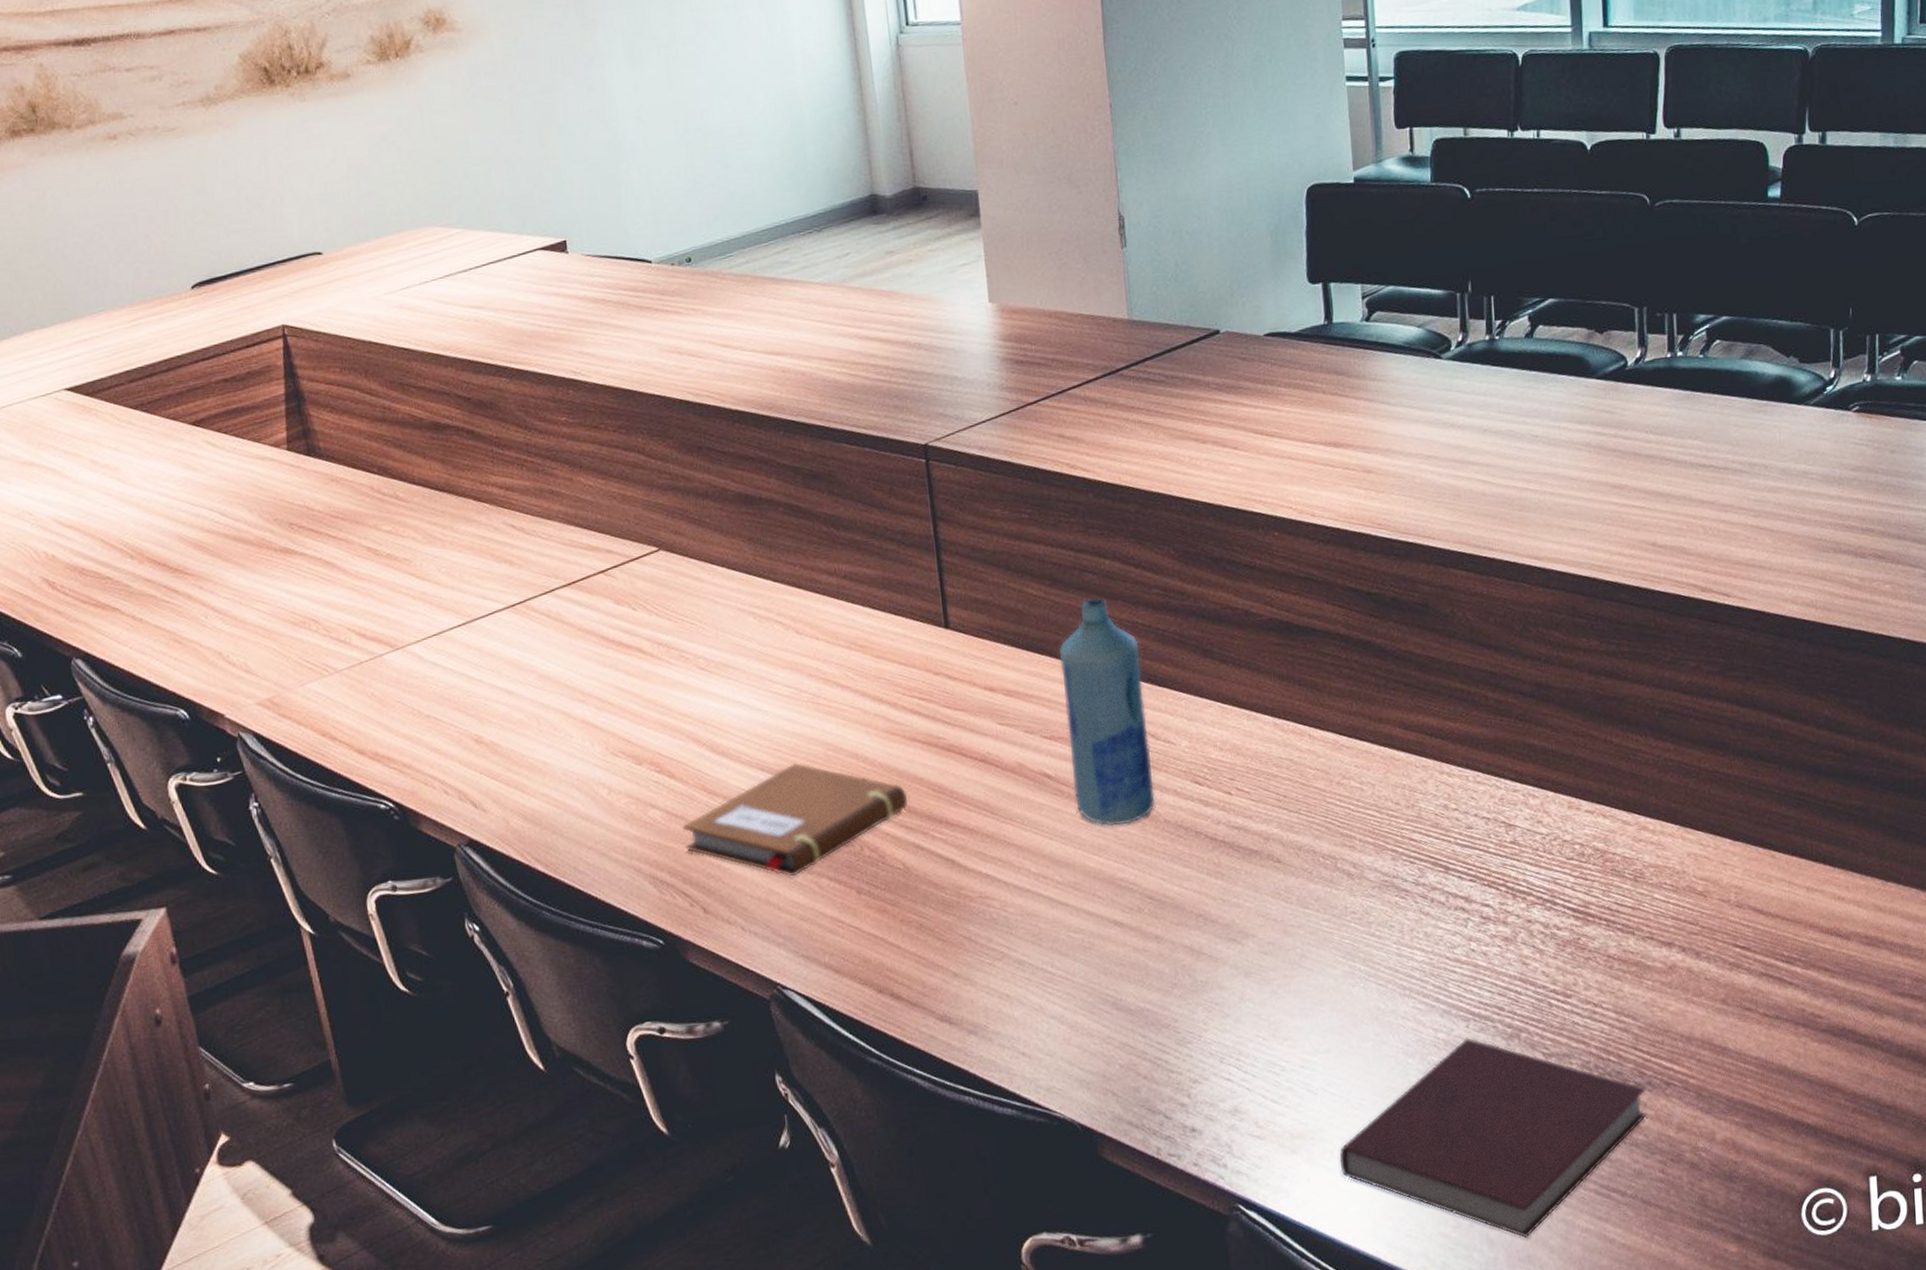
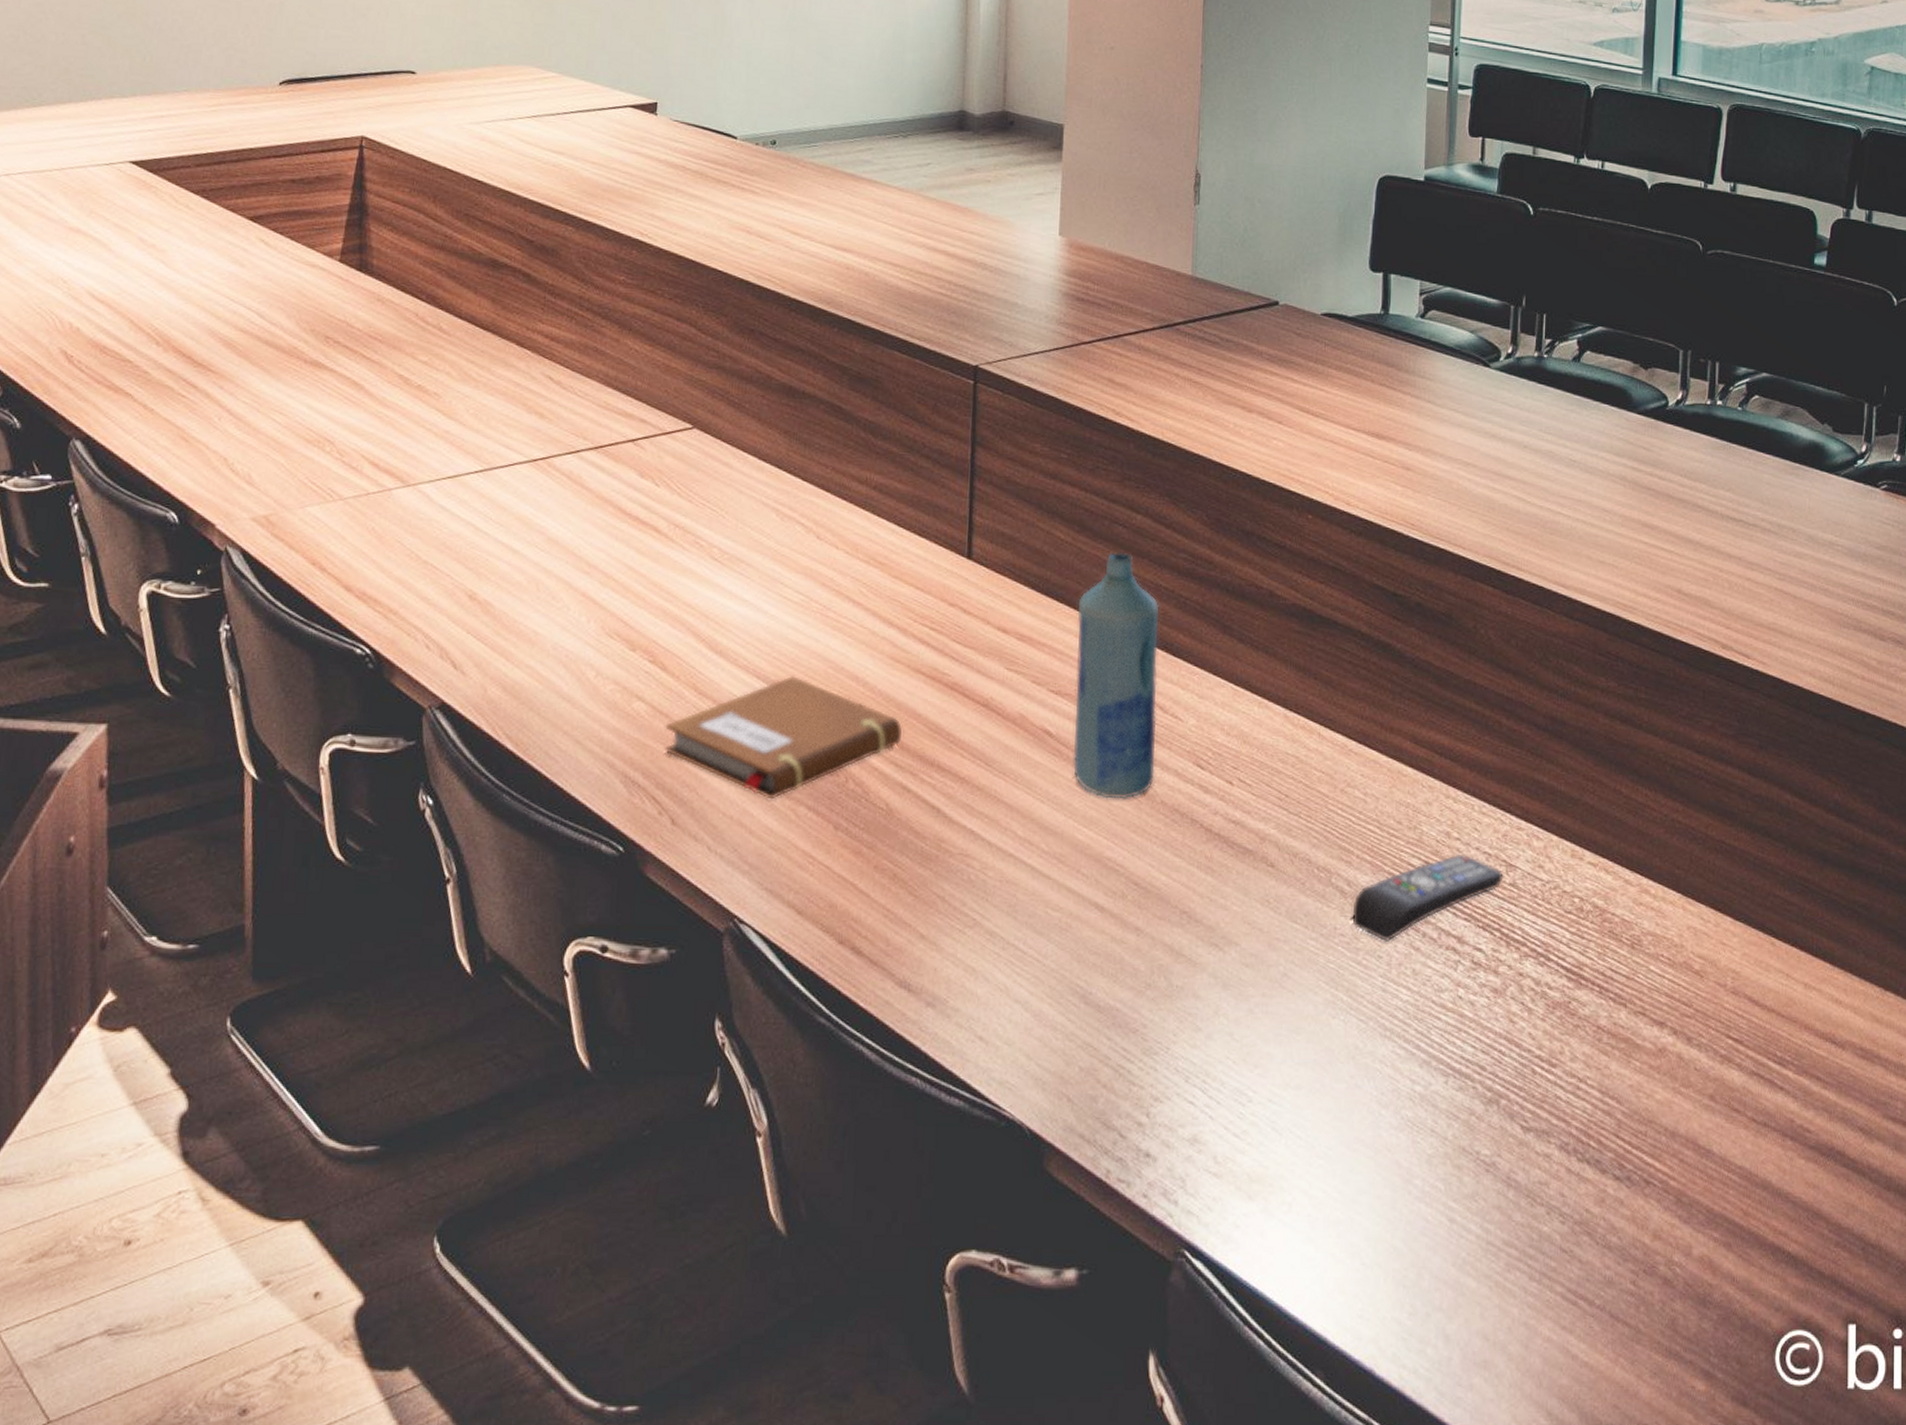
notebook: present [1339,1038,1648,1239] -> none [1296,1095,1624,1340]
remote control: none [1360,822,1504,912] -> present [1352,853,1504,941]

